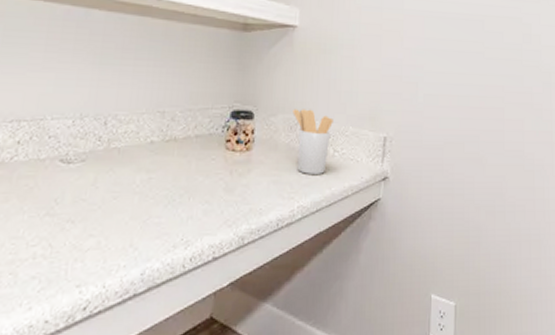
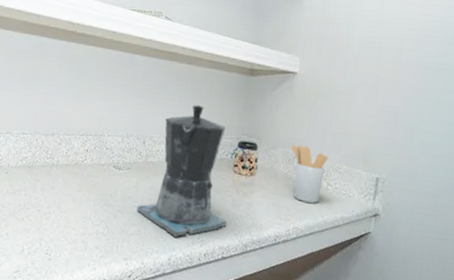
coffee maker: none [95,70,219,243] -> present [137,105,227,238]

